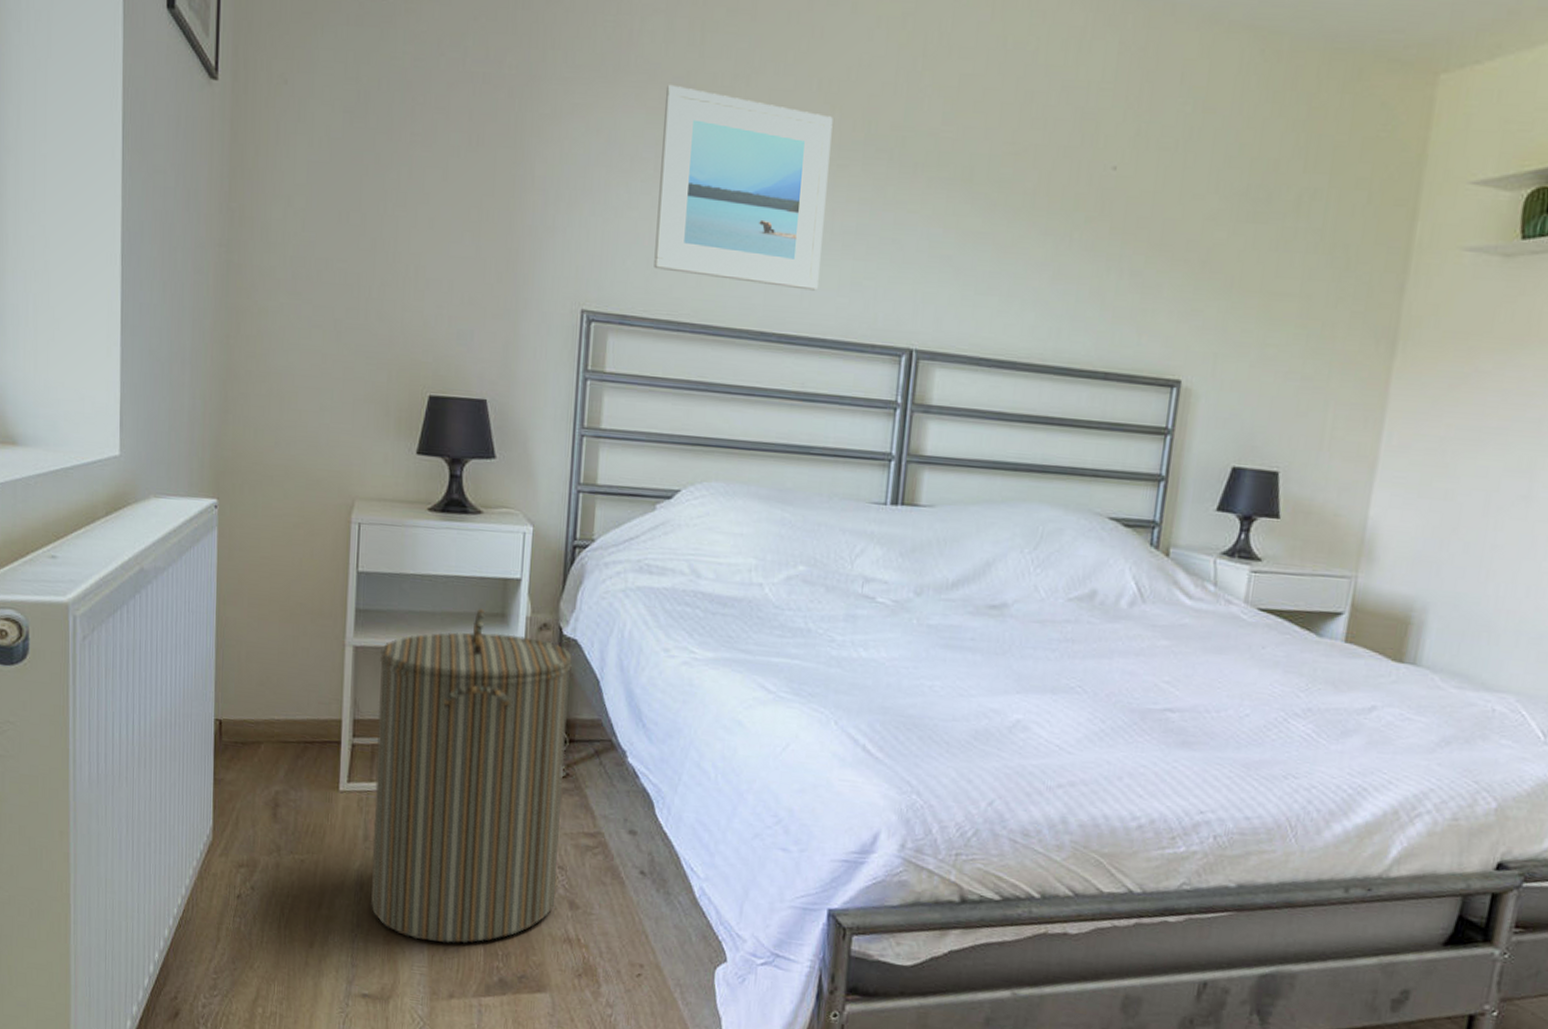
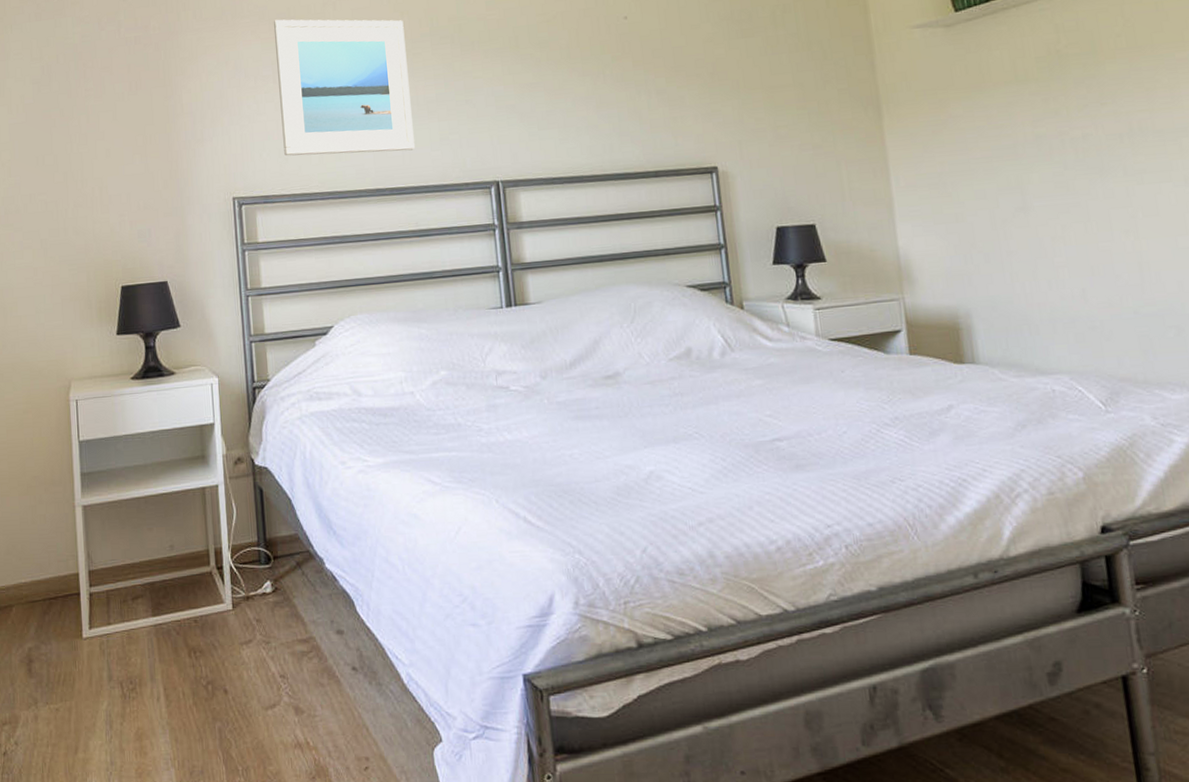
laundry hamper: present [371,608,572,944] -> none [105,454,282,768]

